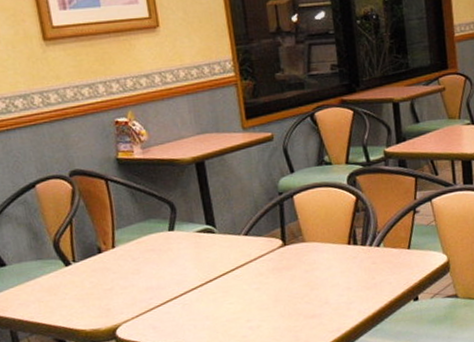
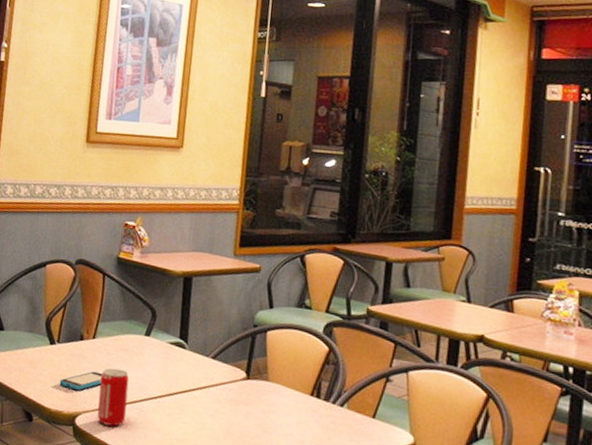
smartphone: none [87,279,135,304] -> present [60,371,103,390]
beverage can: none [132,270,170,329] -> present [97,368,129,427]

